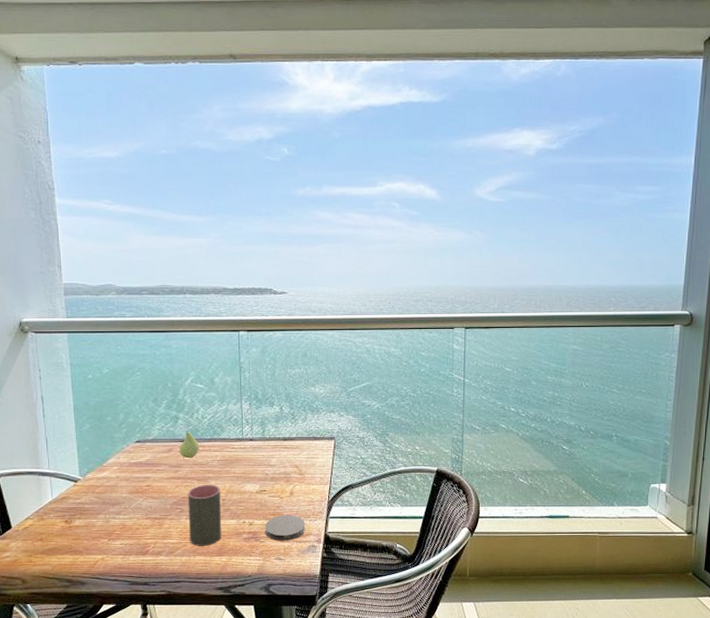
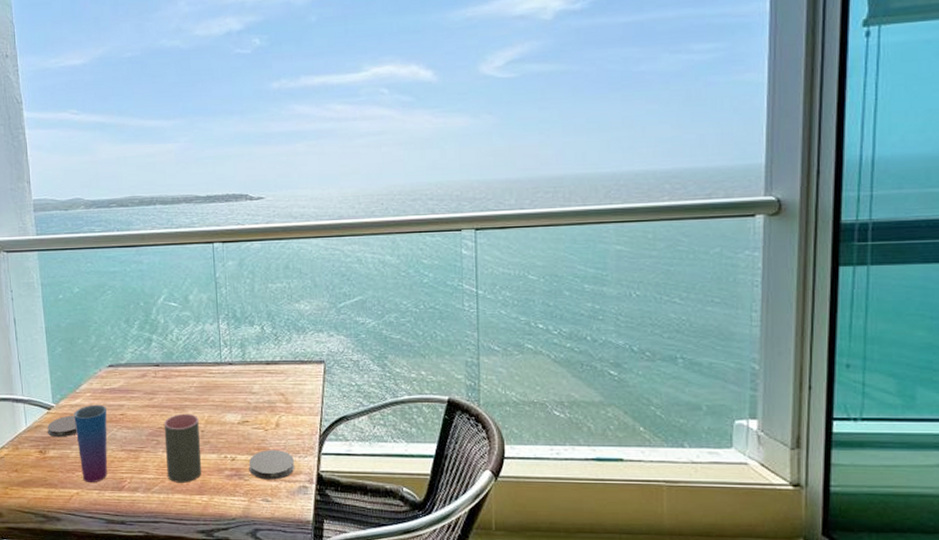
coaster: none [74,487,104,508] -> present [47,415,77,438]
cup: none [101,477,133,549] -> present [74,404,108,483]
fruit: present [180,430,200,459] -> none [154,353,176,385]

